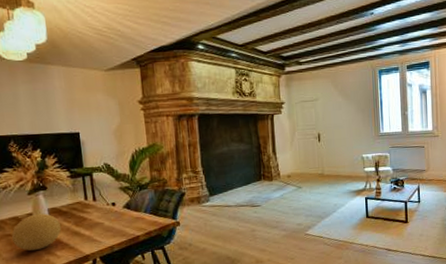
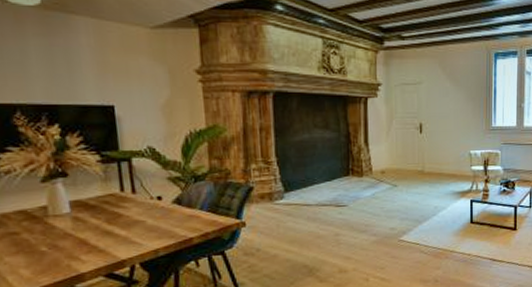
decorative ball: present [11,213,62,251] -> none [17,207,88,254]

